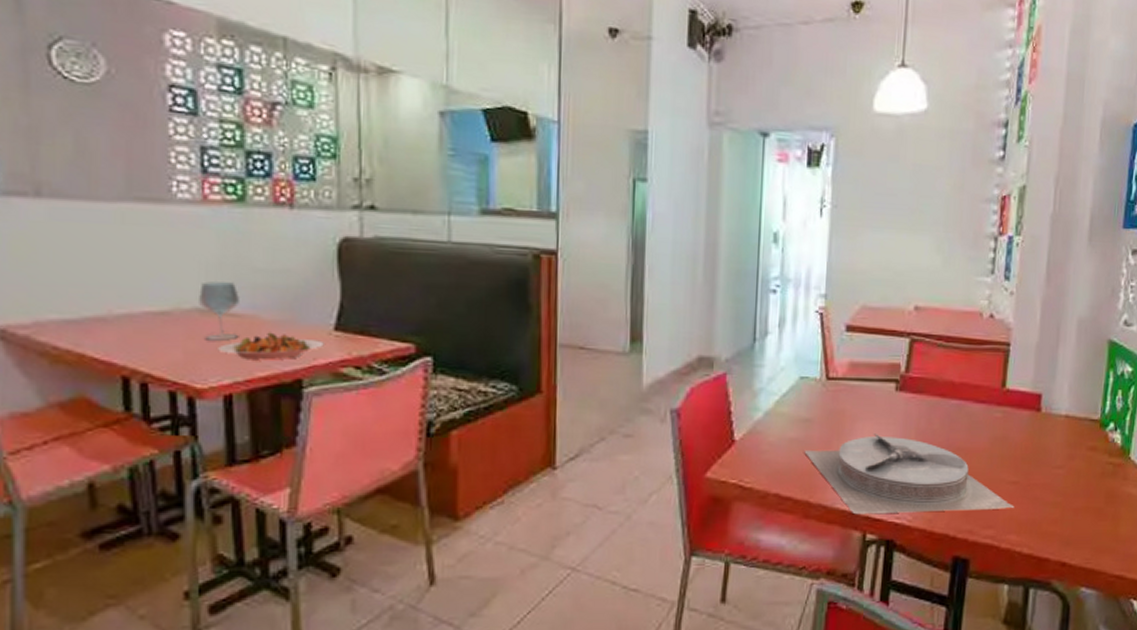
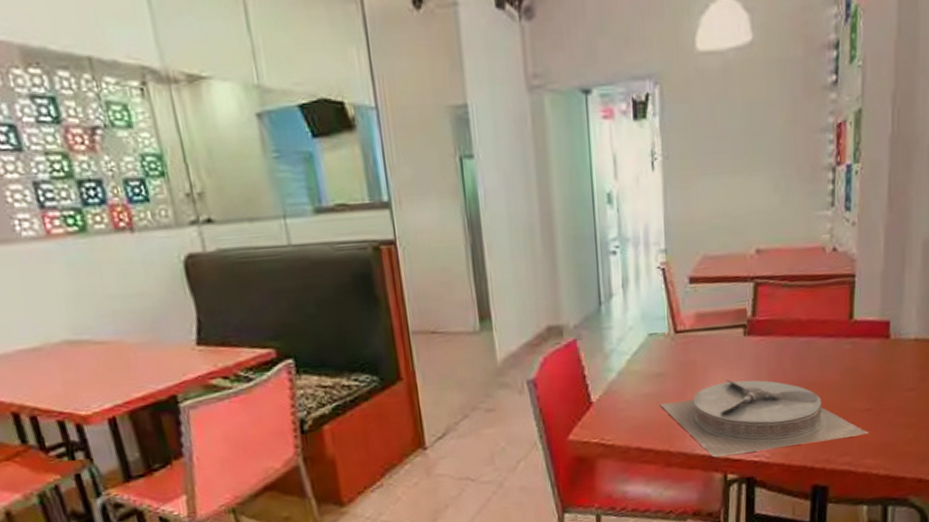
wine glass: present [197,281,239,342] -> none [63,312,108,371]
salad: present [218,332,324,361] -> none [93,354,190,384]

